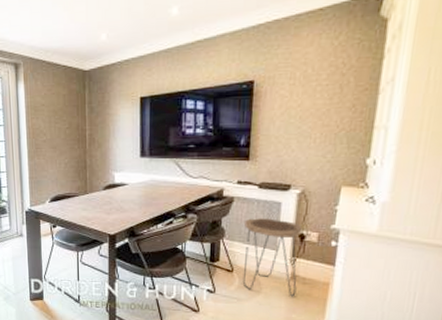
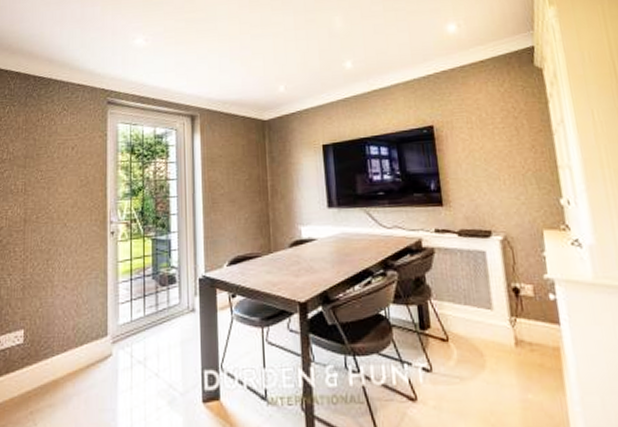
side table: present [242,218,302,297] -> none [451,271,526,370]

